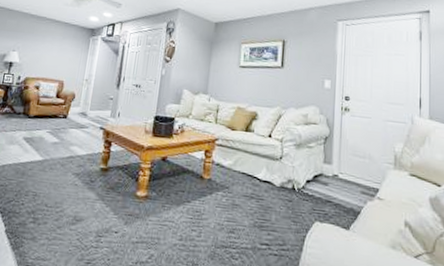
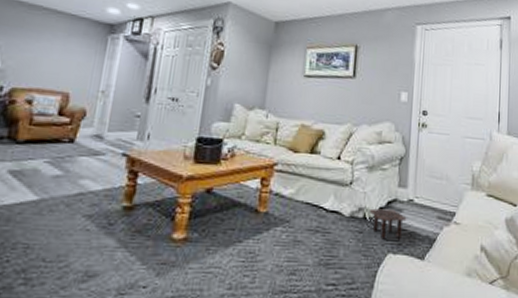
side table: none [297,180,332,211] -> present [369,208,407,240]

